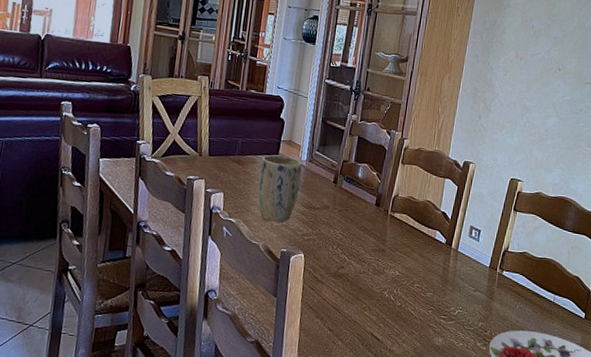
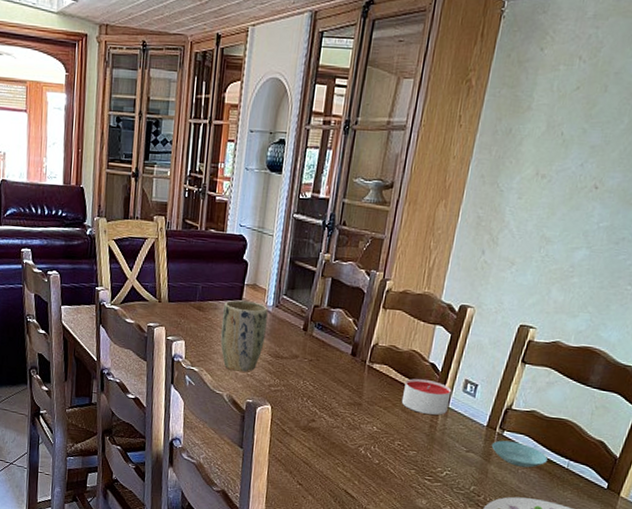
candle: none [419,225,460,258] -> present [401,378,452,415]
saucer: none [493,279,538,303] -> present [491,440,548,468]

